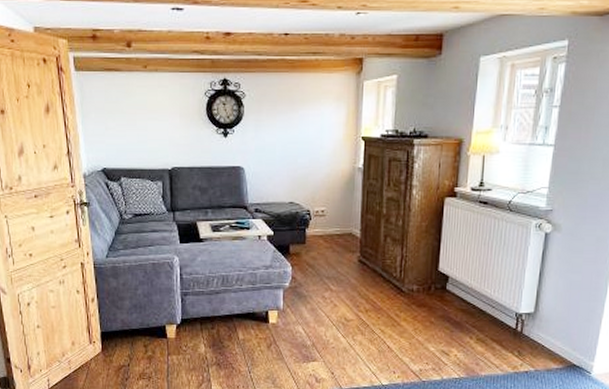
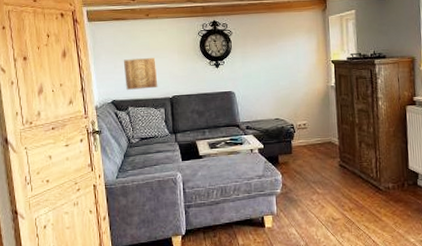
wall art: none [116,120,156,157] -> present [123,58,158,90]

